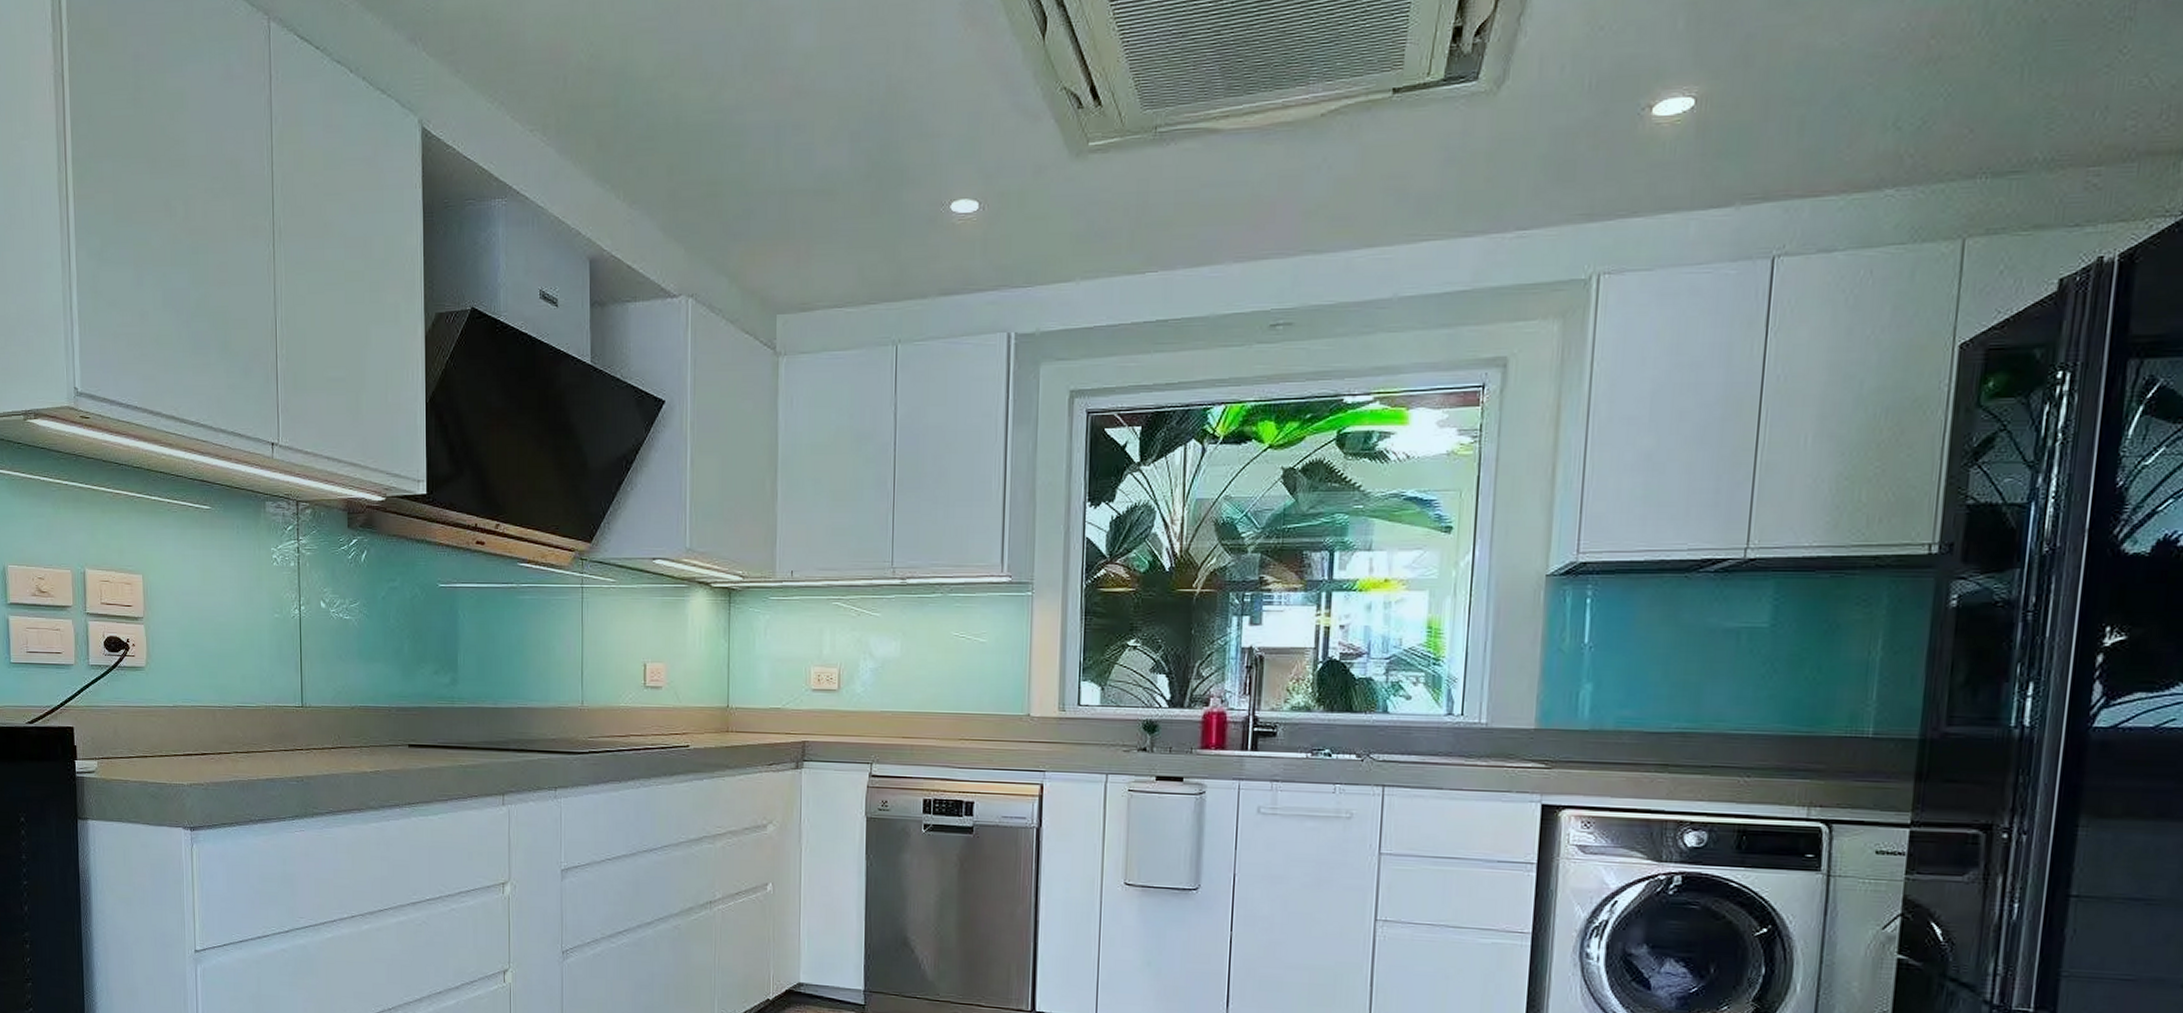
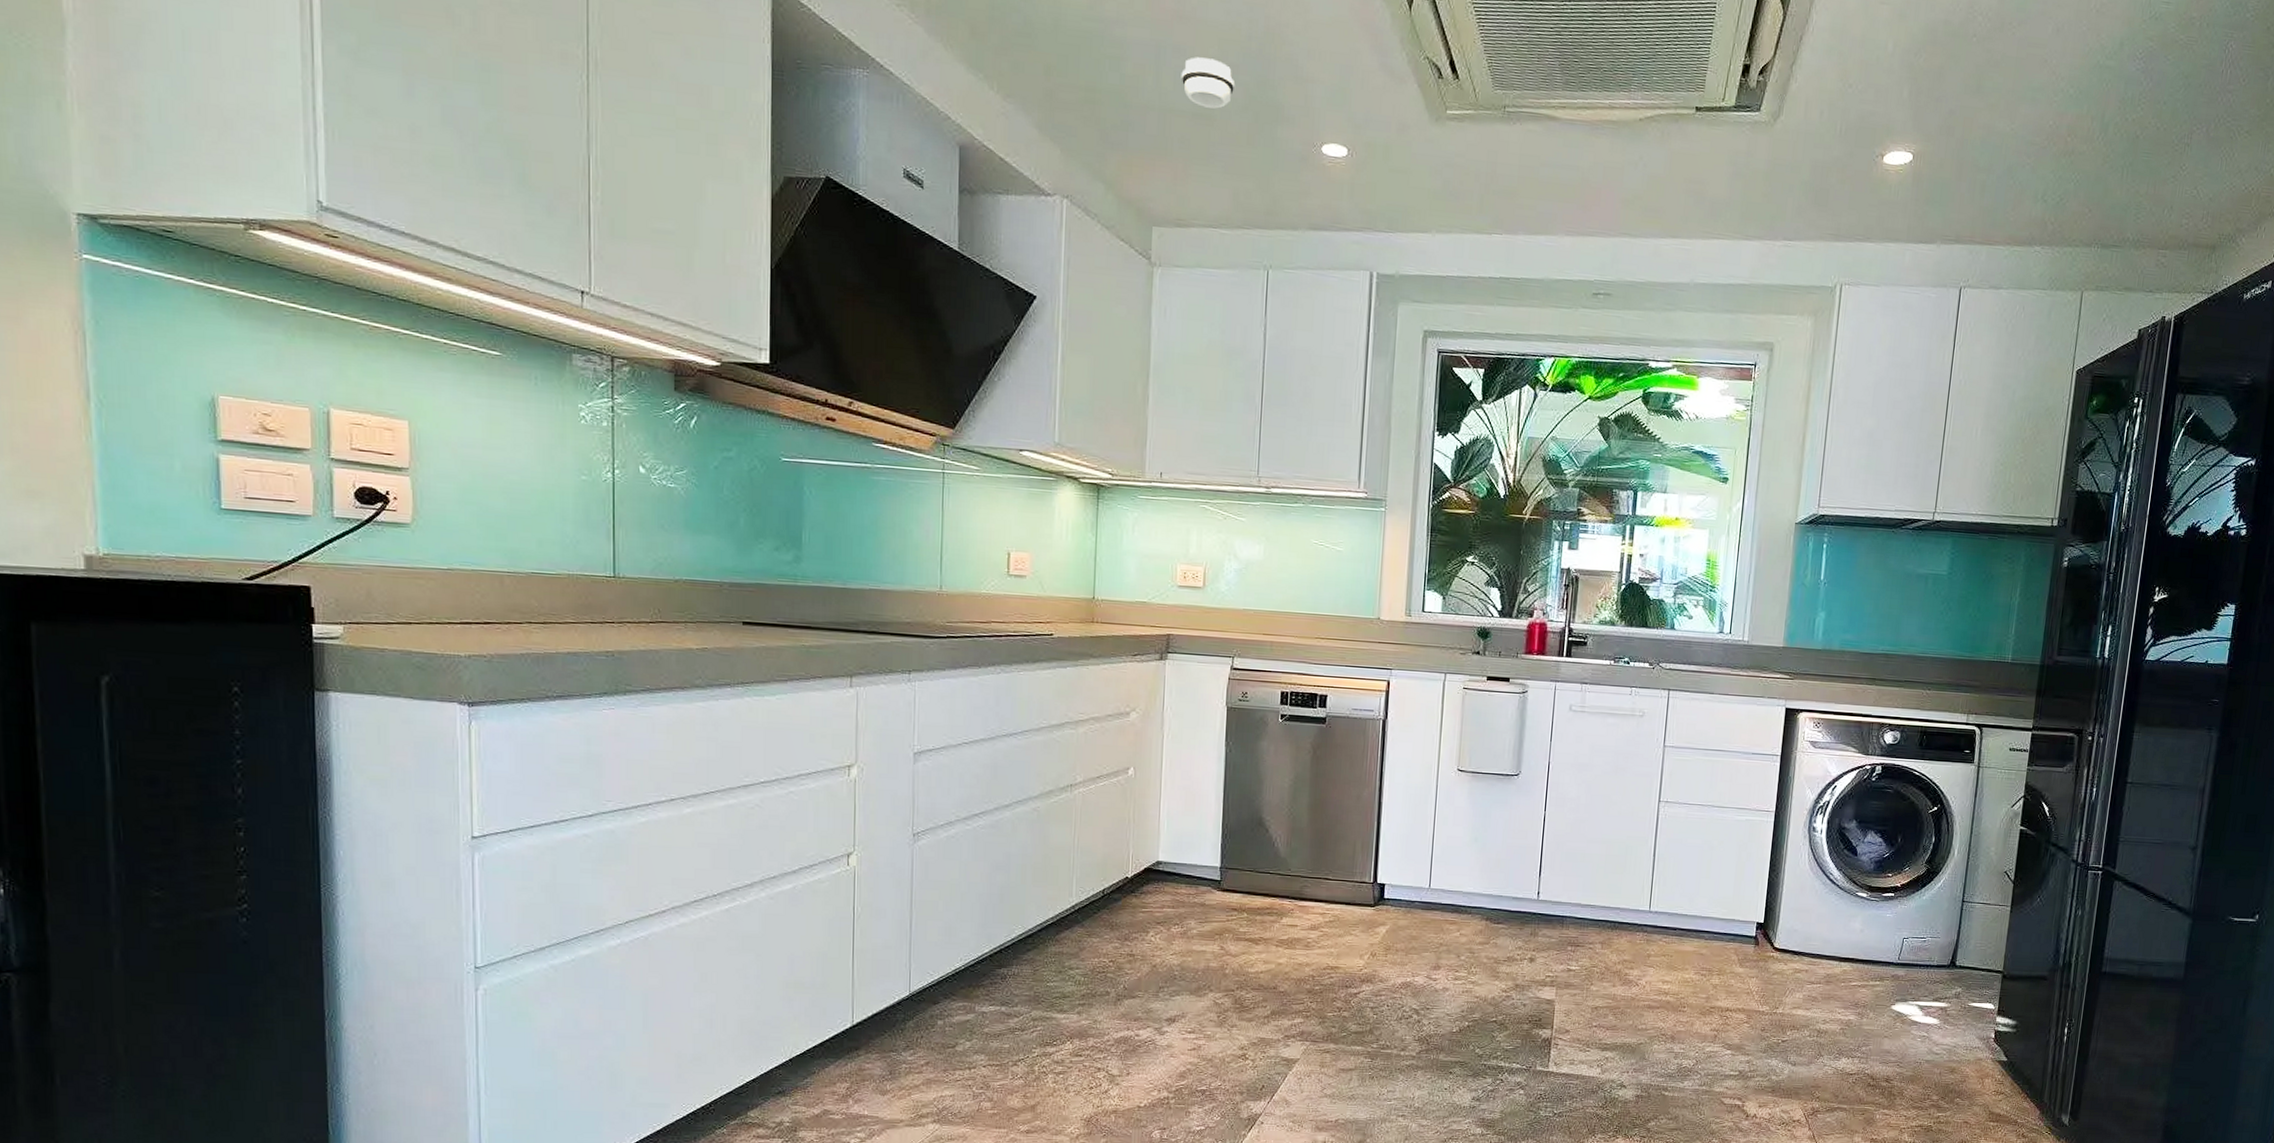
smoke detector: none [801,130,857,182] -> present [1181,57,1236,109]

